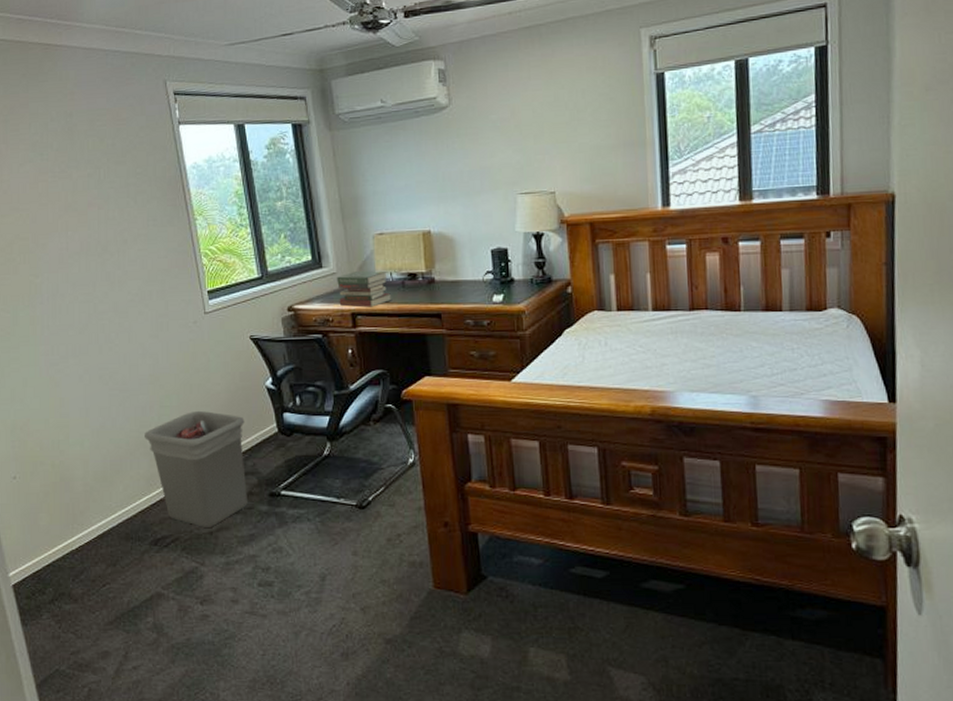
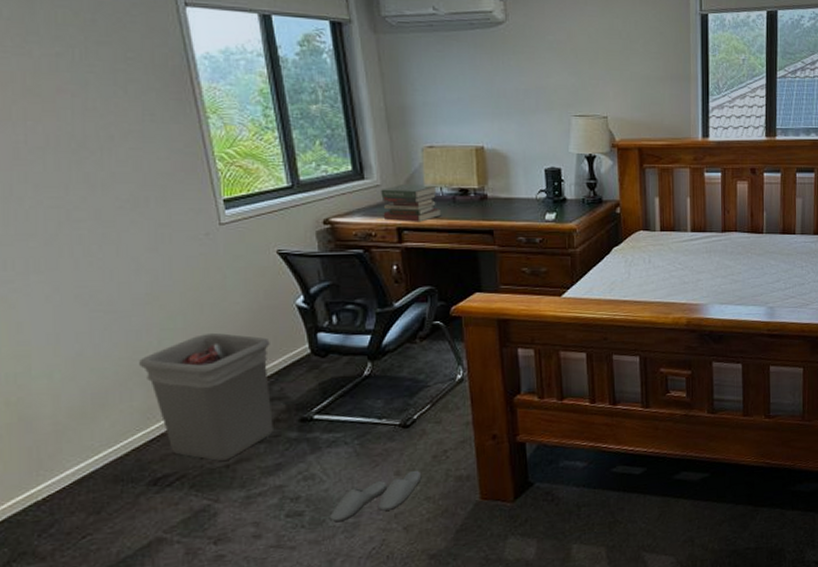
slippers: none [296,552,377,596] -> present [330,470,422,522]

